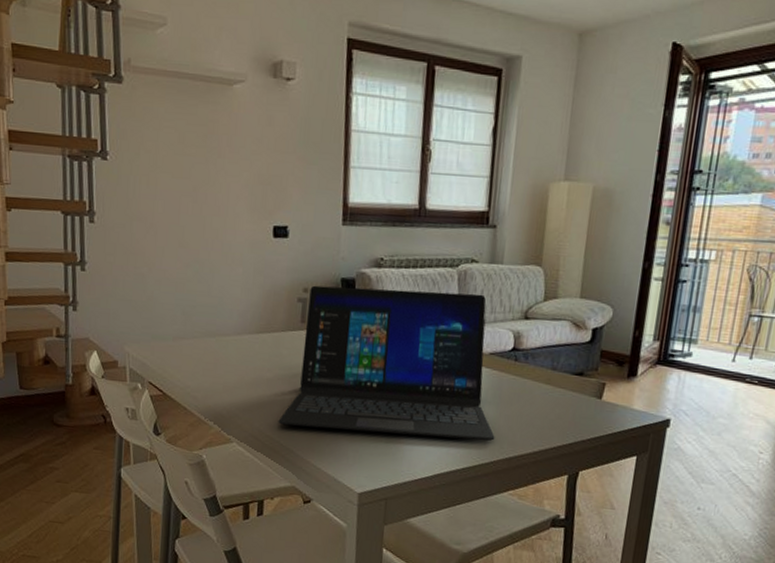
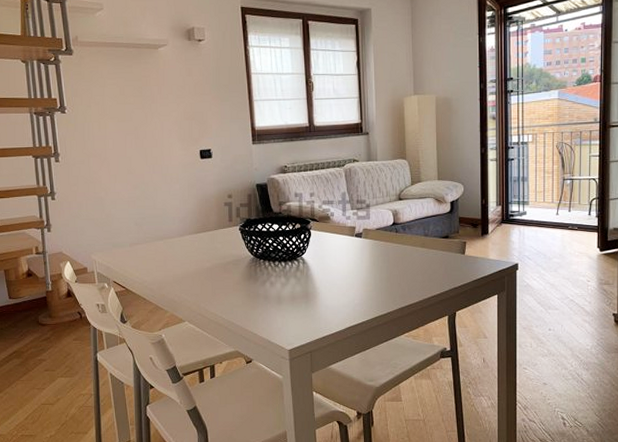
laptop: present [278,285,495,441] -> none [219,185,389,303]

